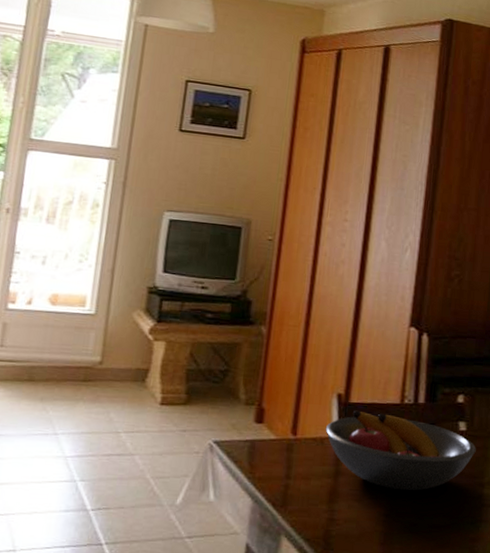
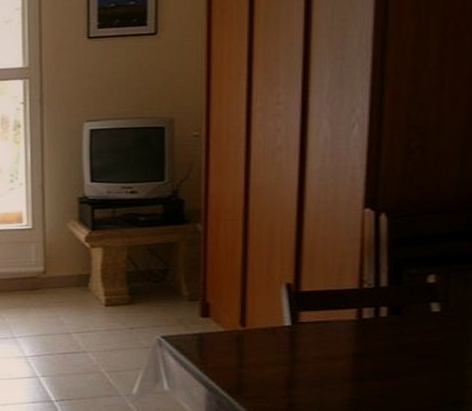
fruit bowl: present [325,410,476,491] -> none [276,298,454,374]

